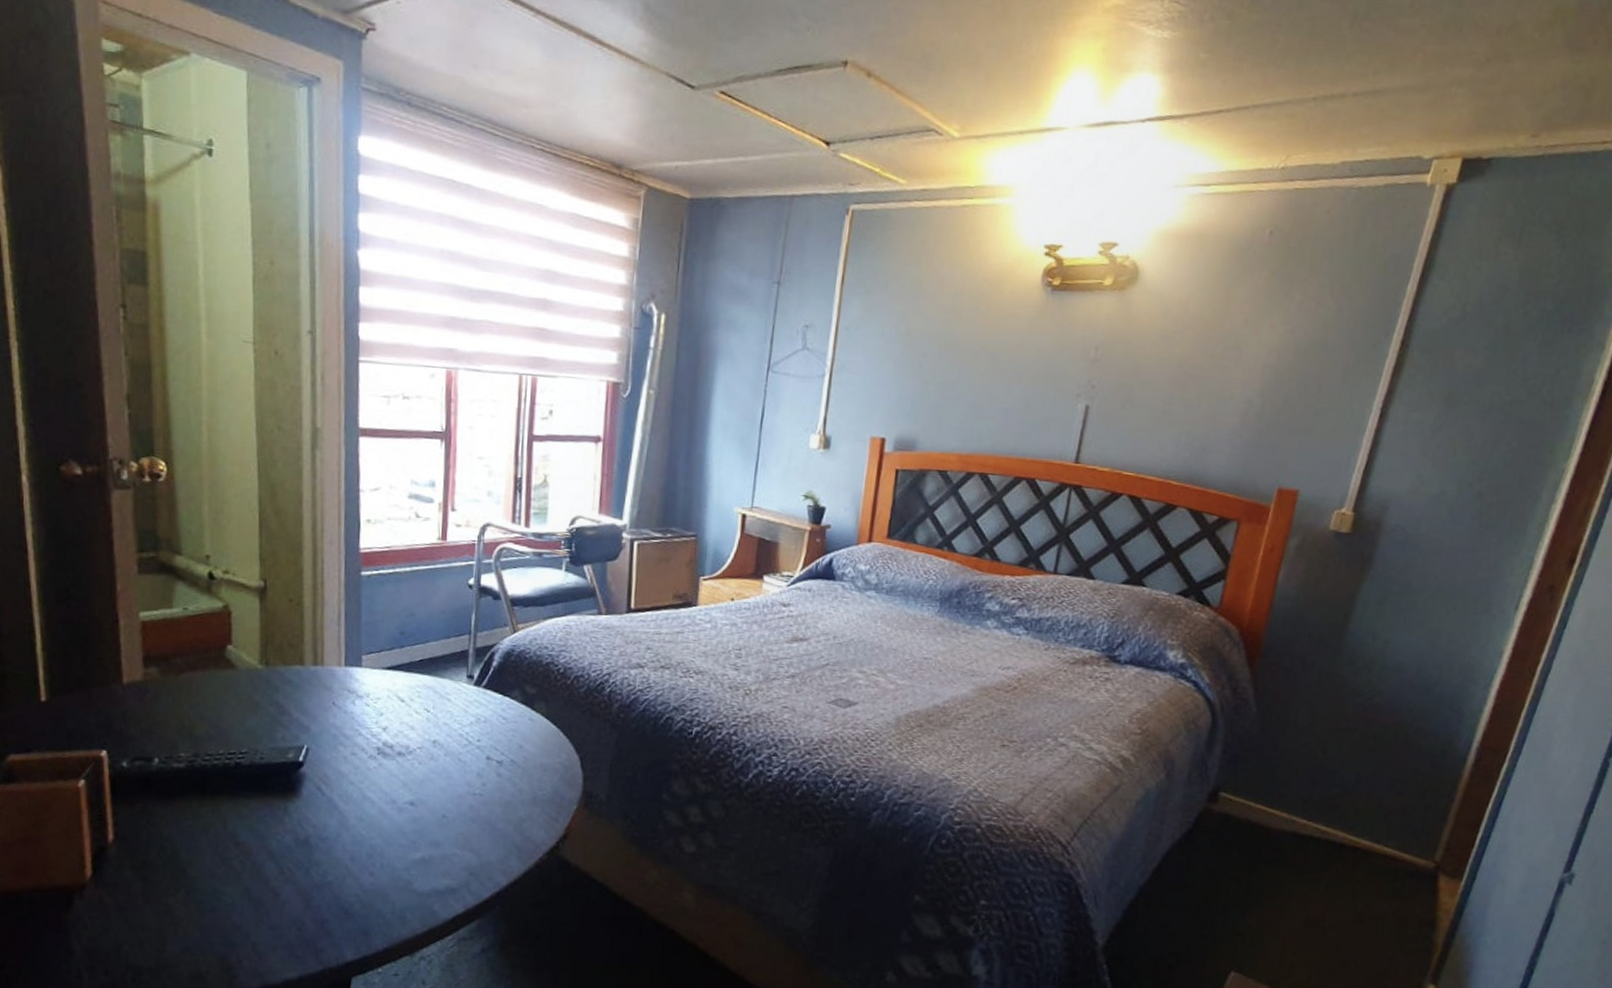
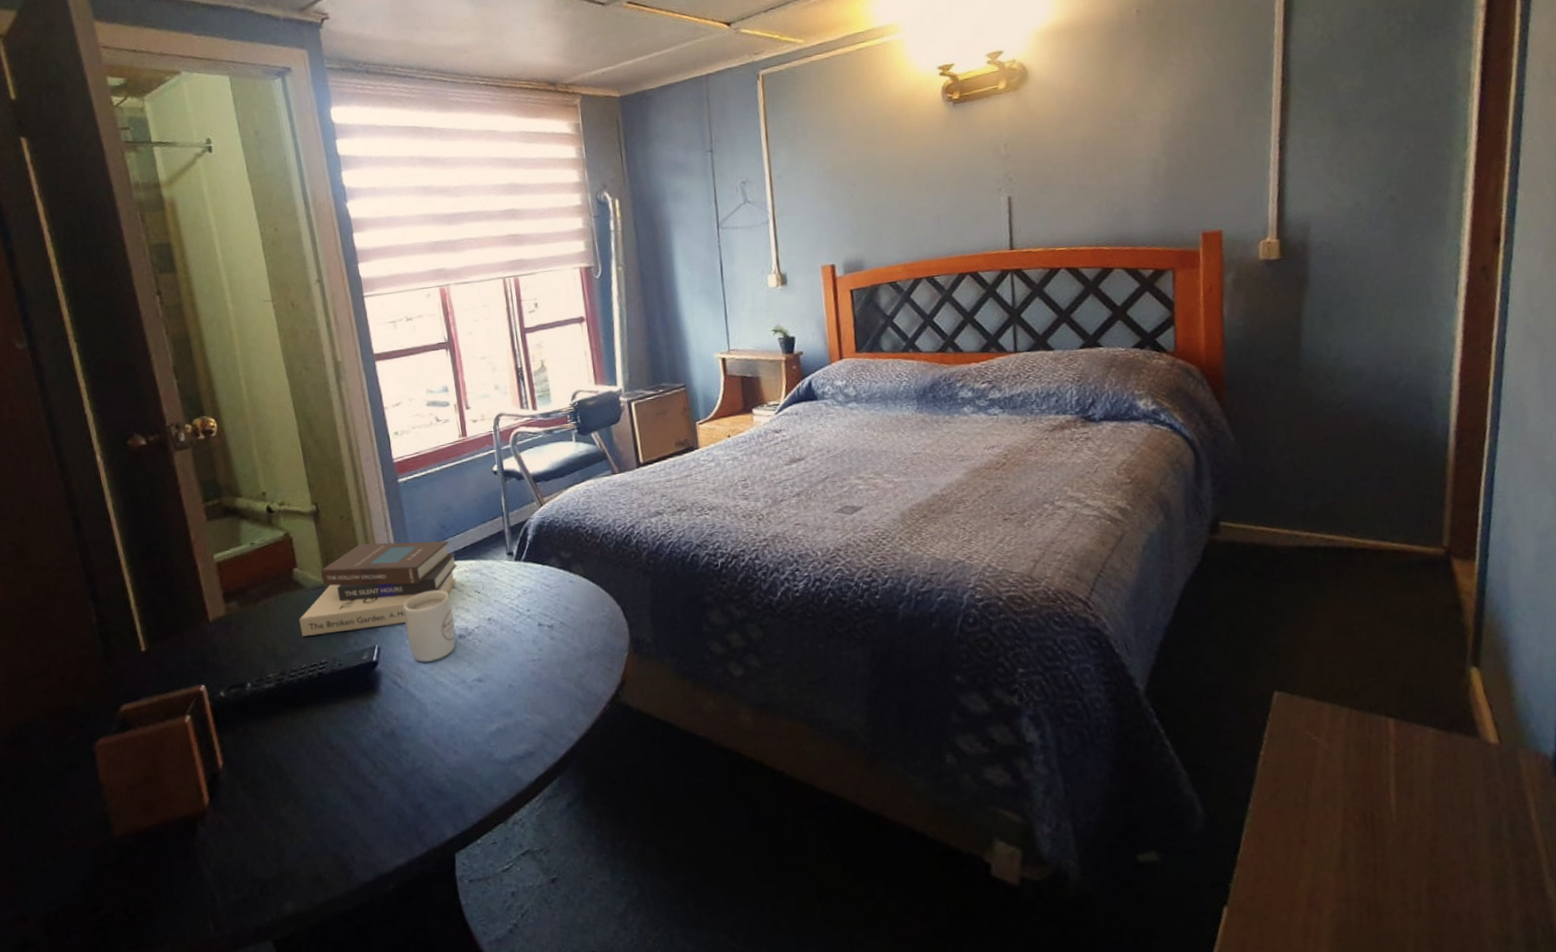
books: none [223,633,411,728] -> present [299,540,458,636]
mug: none [340,698,396,775] -> present [403,589,456,662]

